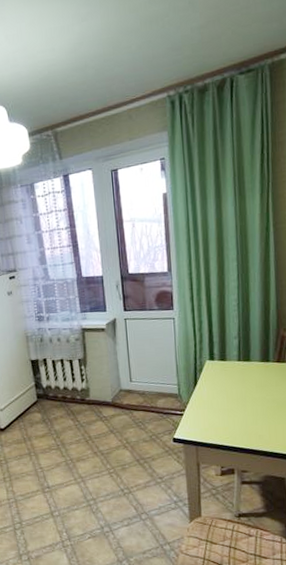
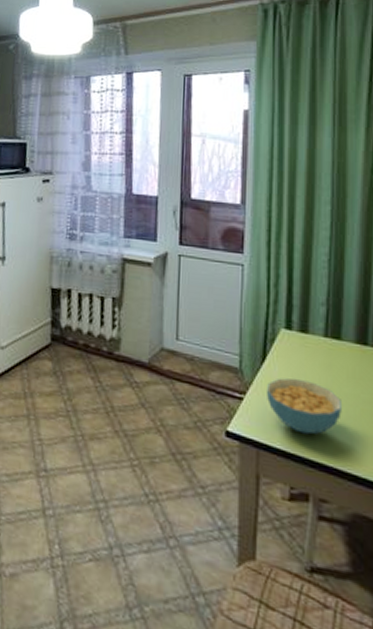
cereal bowl: none [199,393,253,431] -> present [267,378,341,435]

